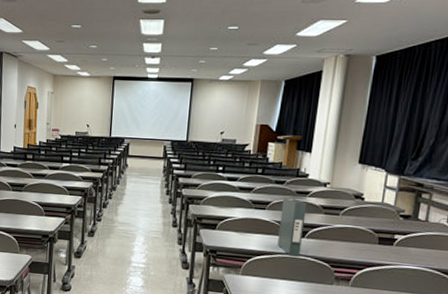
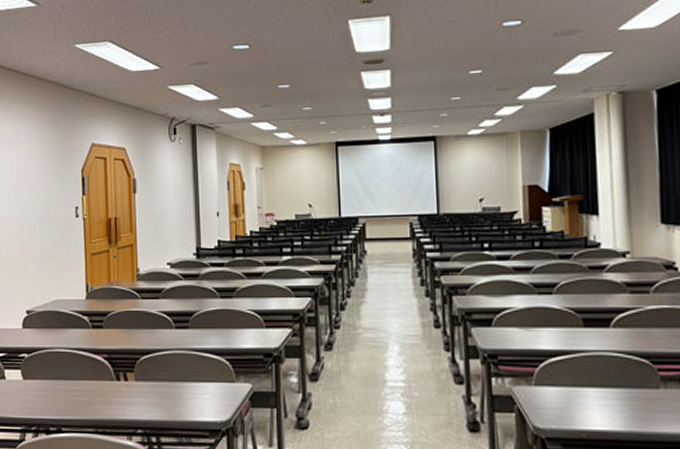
binder: present [277,196,307,257] -> none [572,275,608,354]

